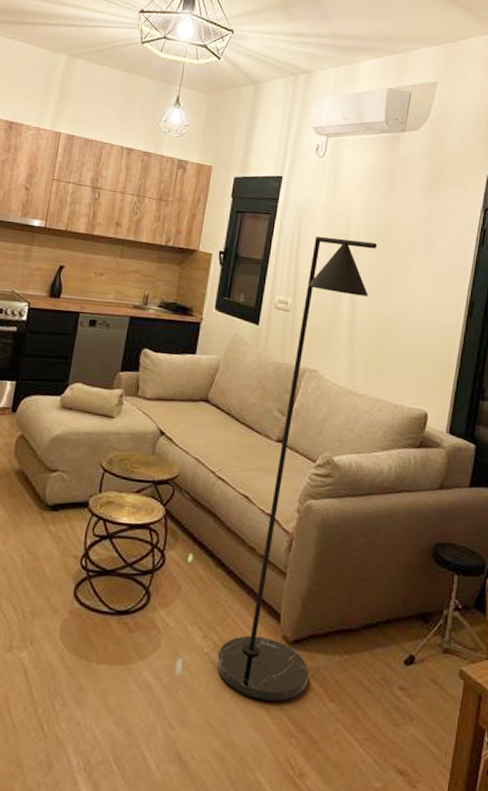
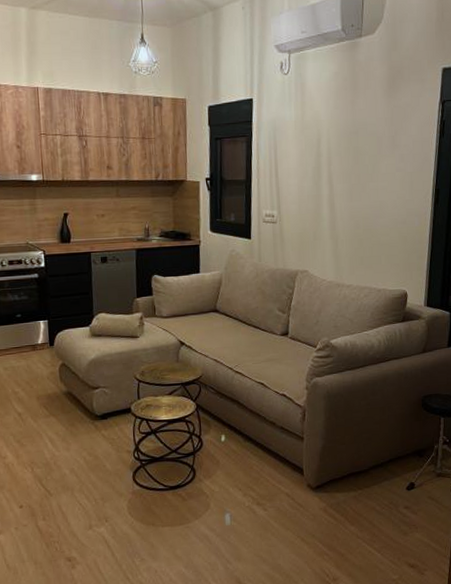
floor lamp: present [216,236,378,702] -> none [257,148,348,533]

